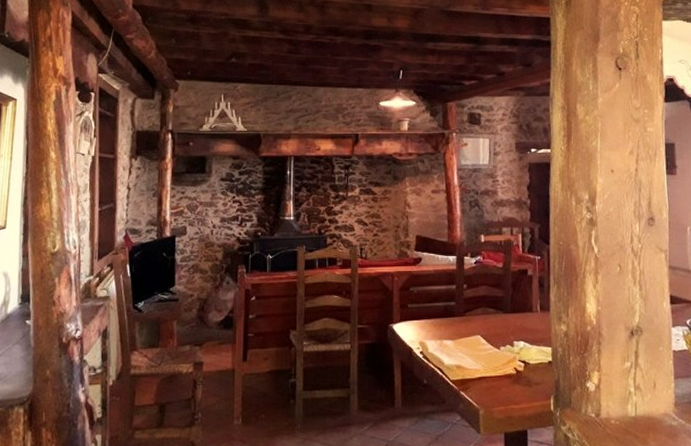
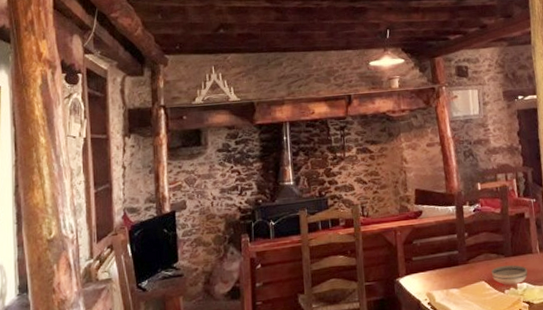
bowl: none [487,322,527,343] -> present [490,265,528,286]

